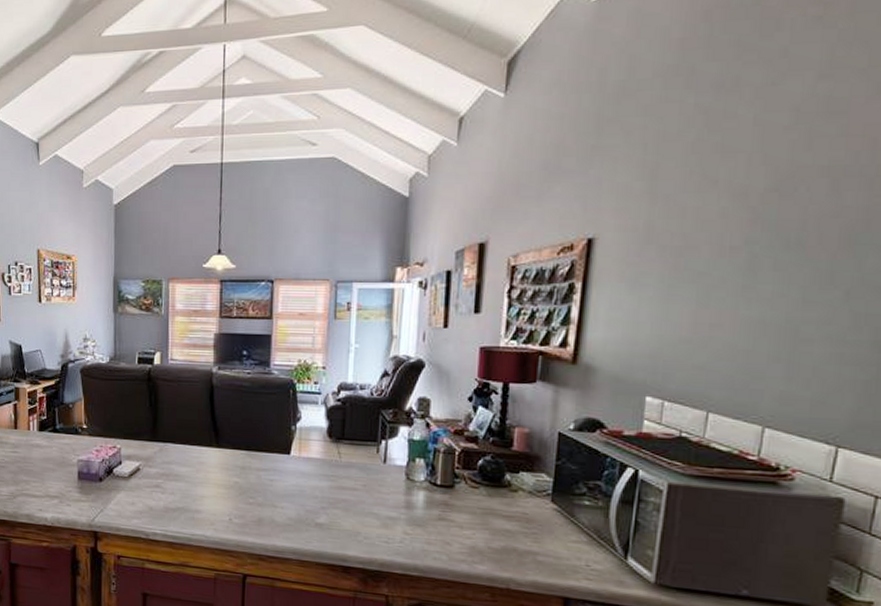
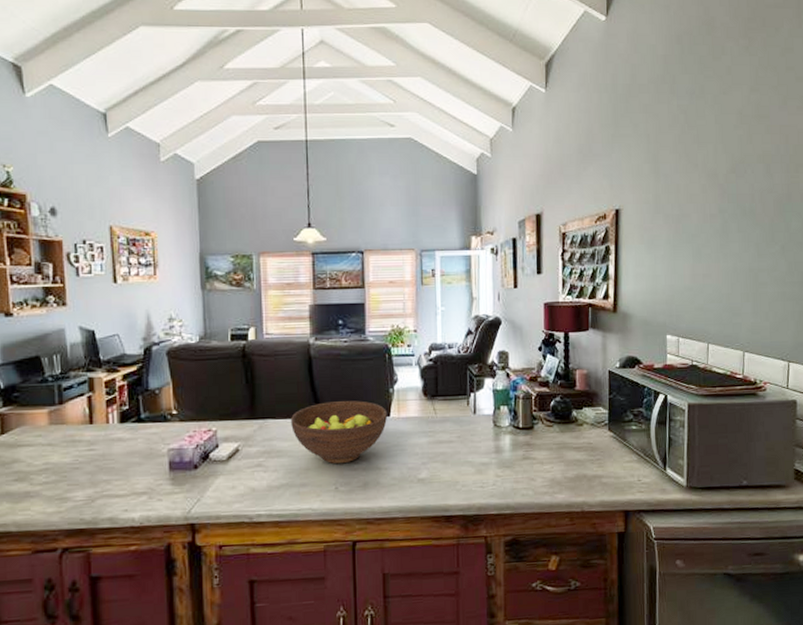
fruit bowl: none [190,432,287,497] -> present [291,400,387,464]

